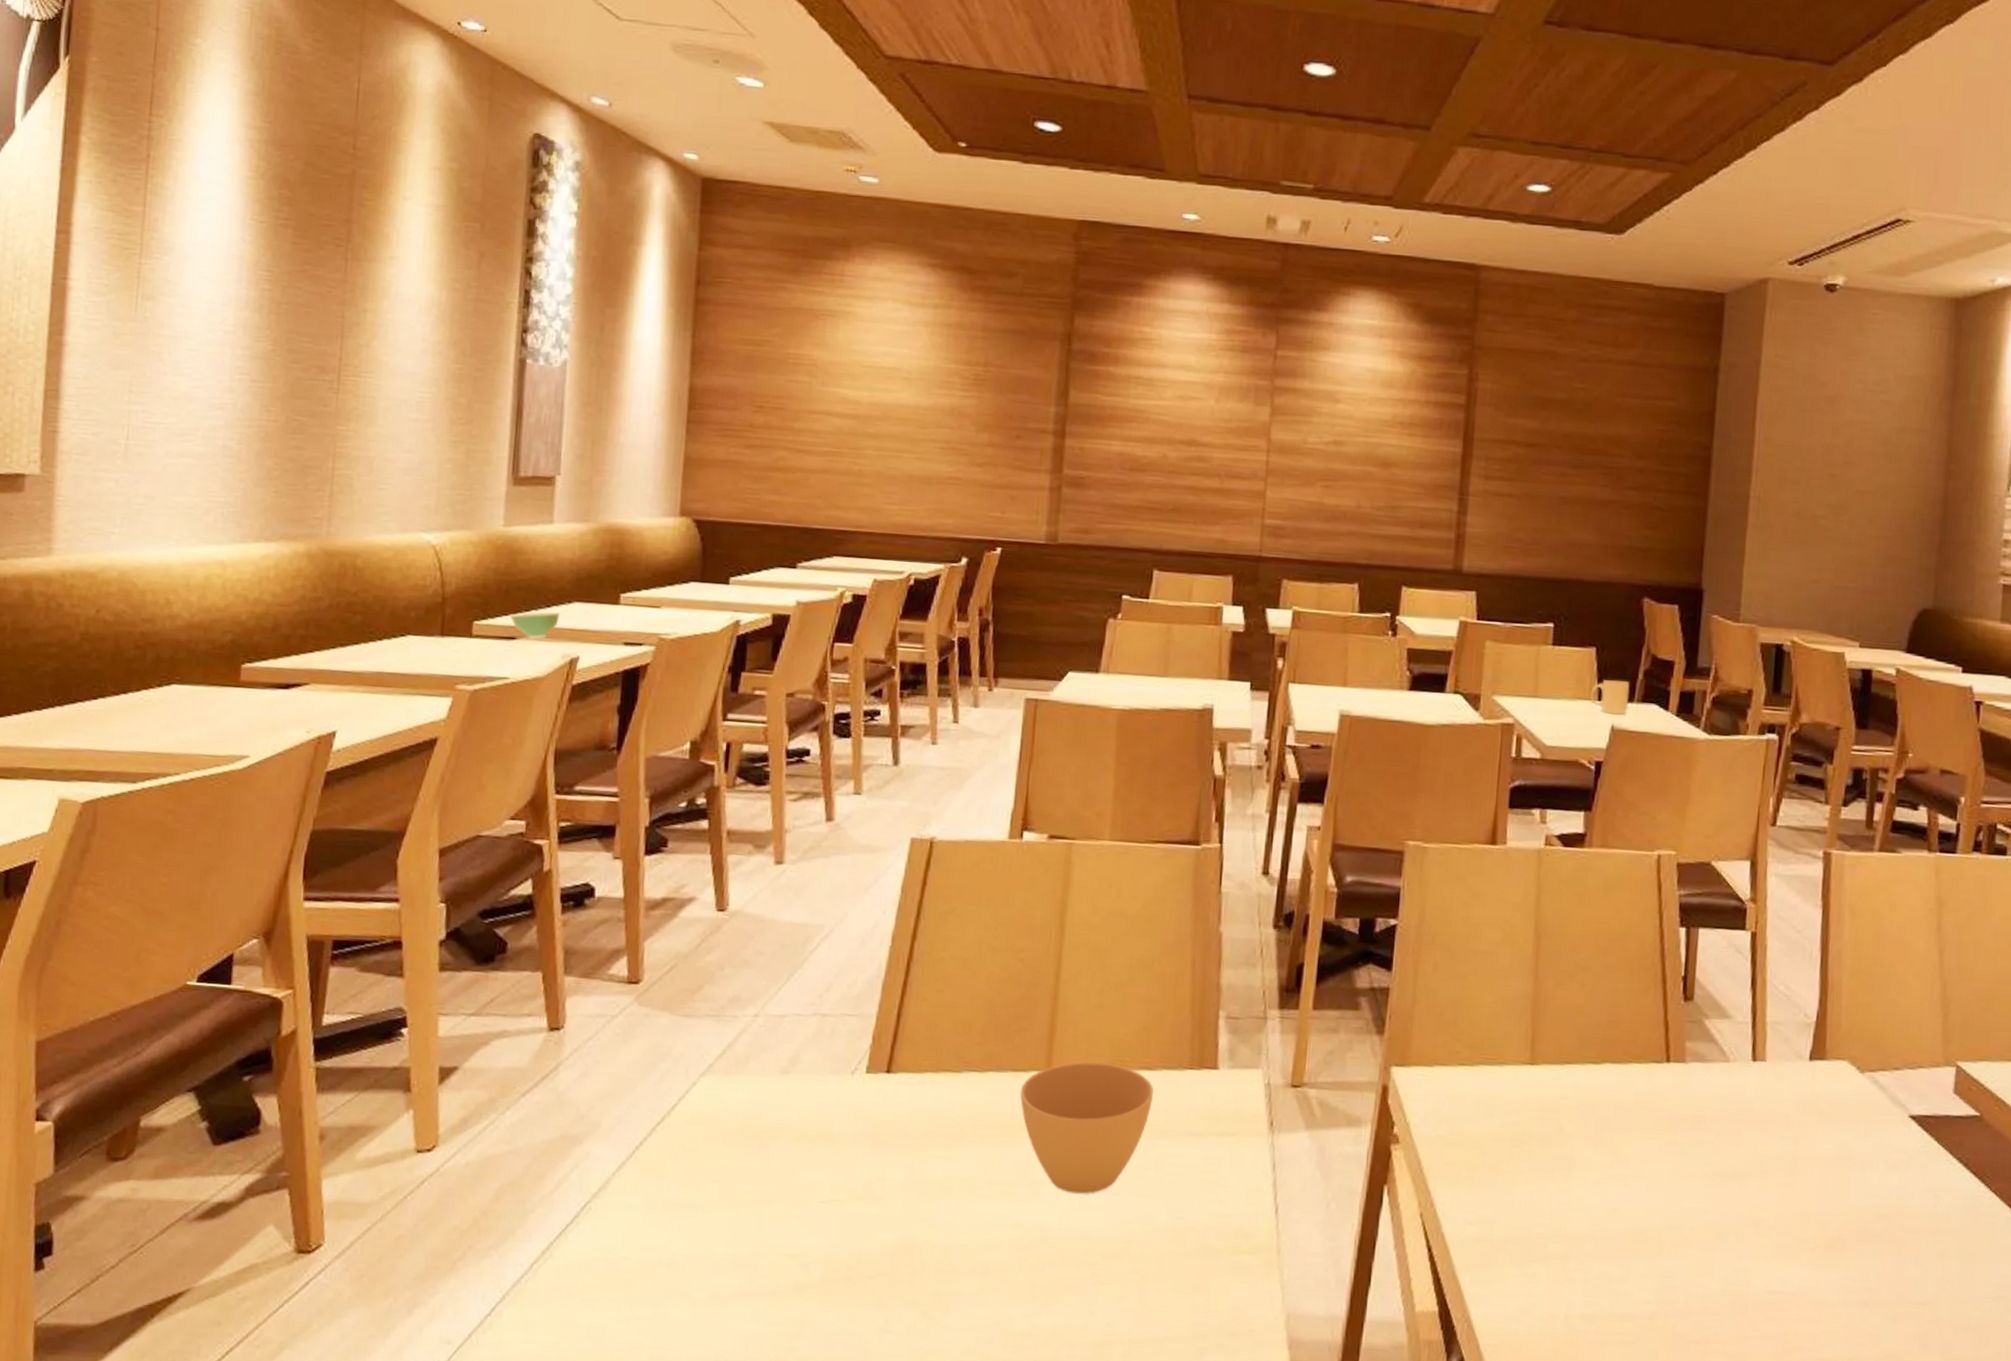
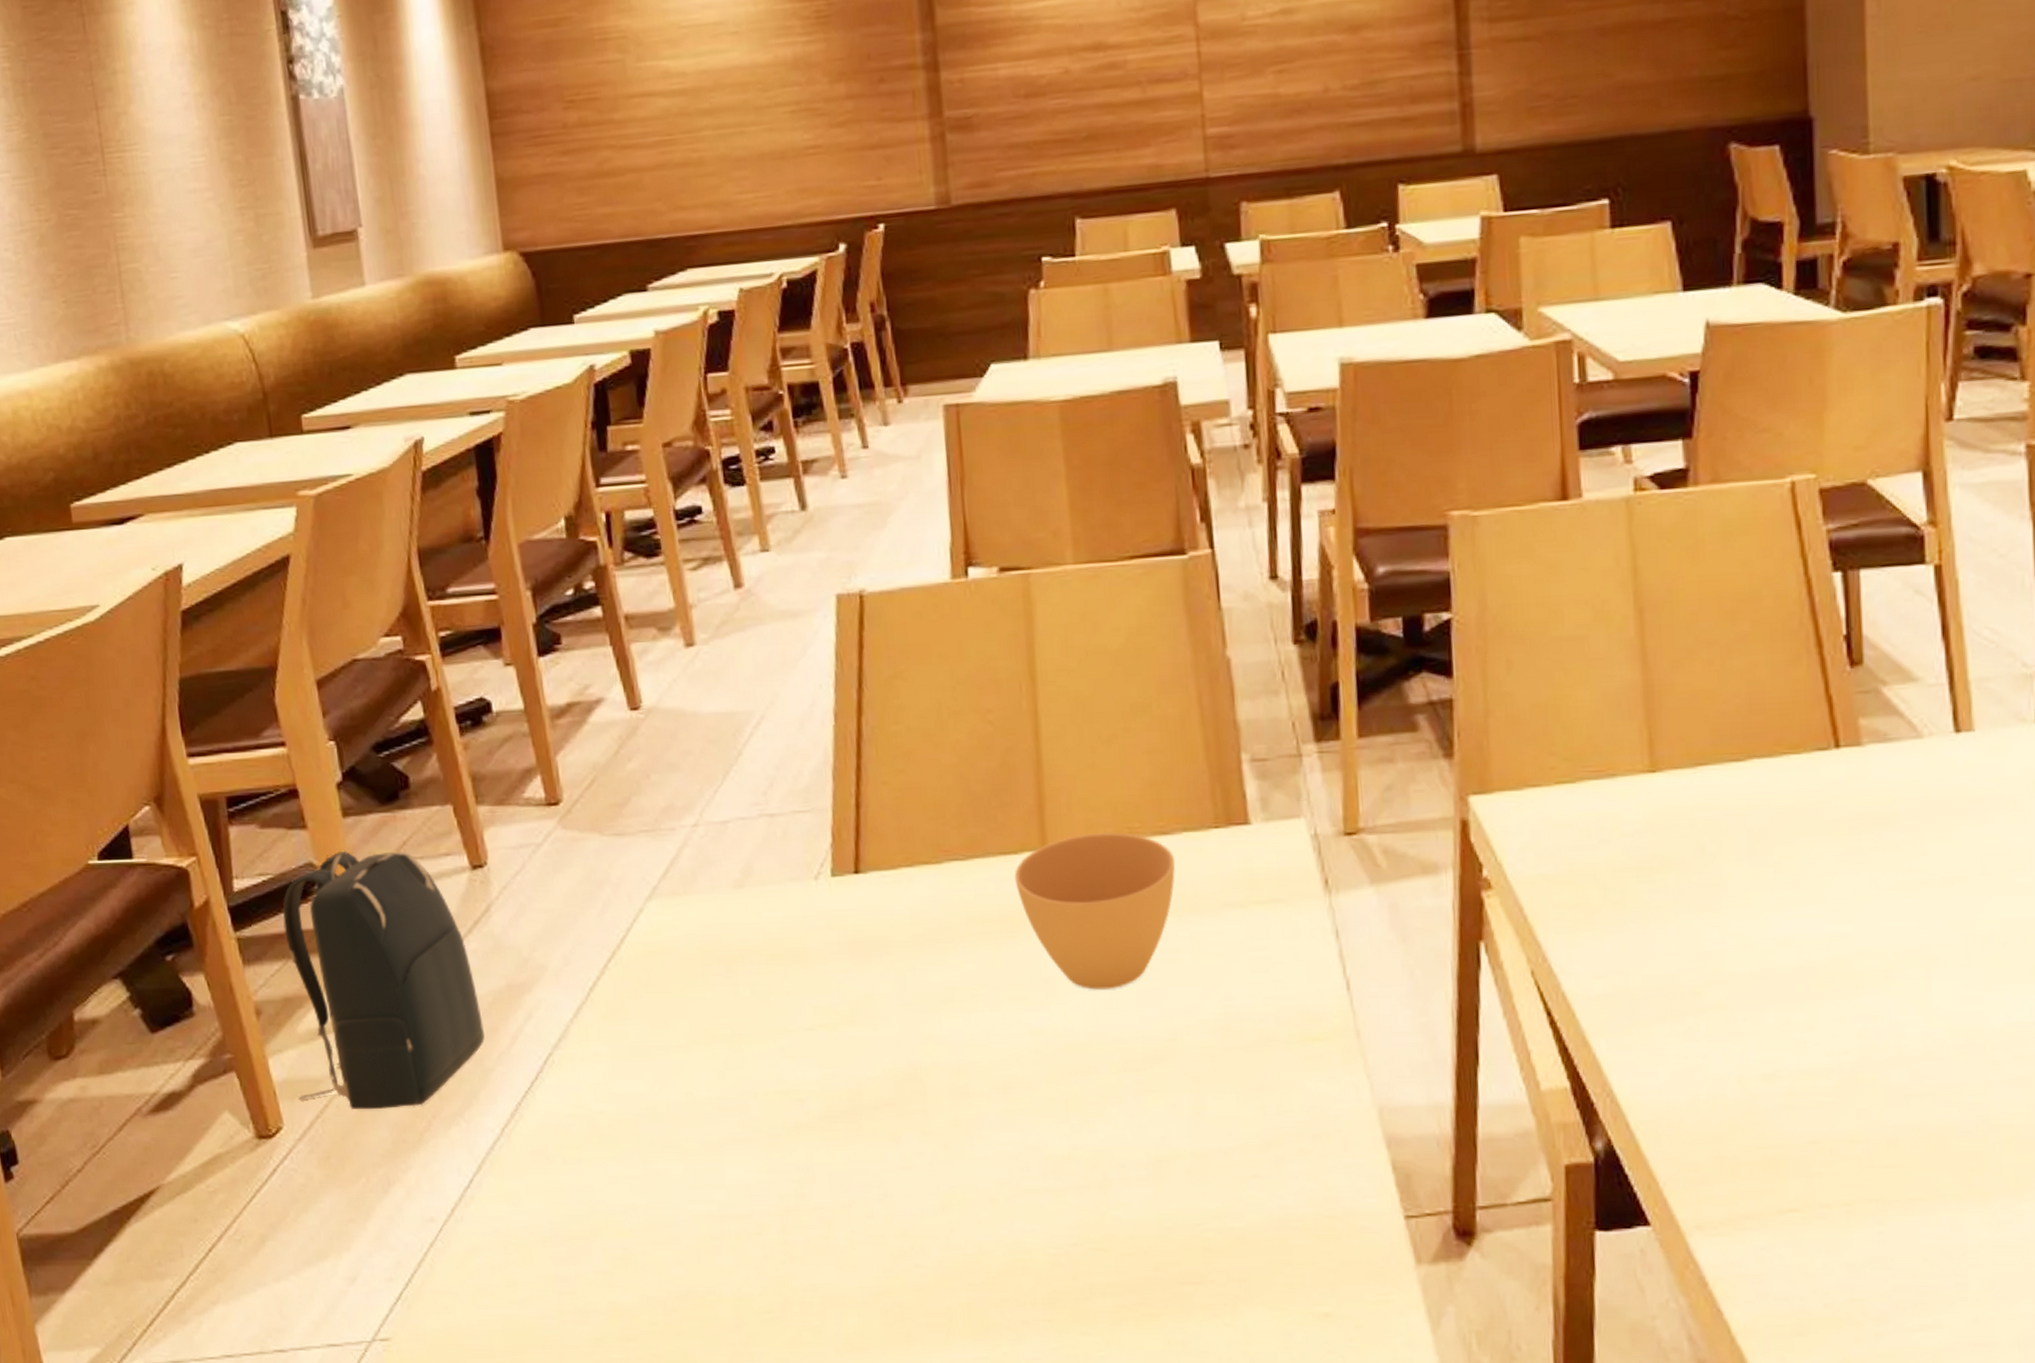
backpack: none [343,1001,533,1237] -> present [282,852,485,1109]
bowl: present [510,611,560,640] -> none [339,389,394,426]
cup: present [1590,679,1630,716] -> none [1672,259,1726,307]

